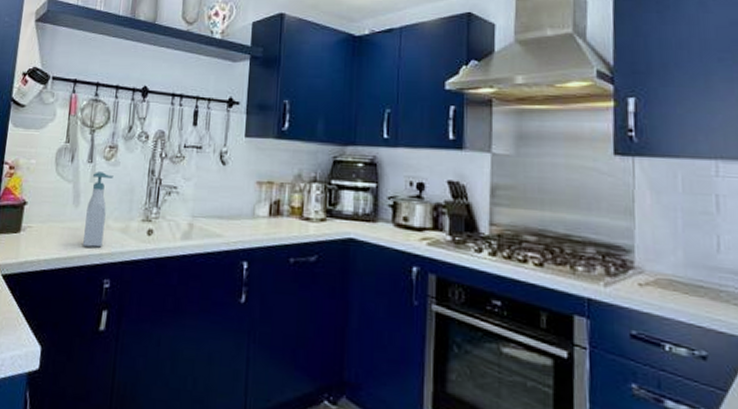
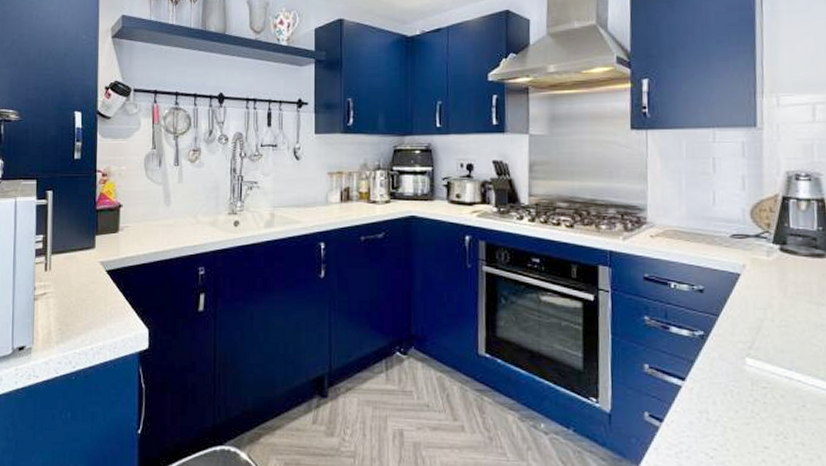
soap bottle: present [83,172,114,248] -> none [177,173,199,240]

